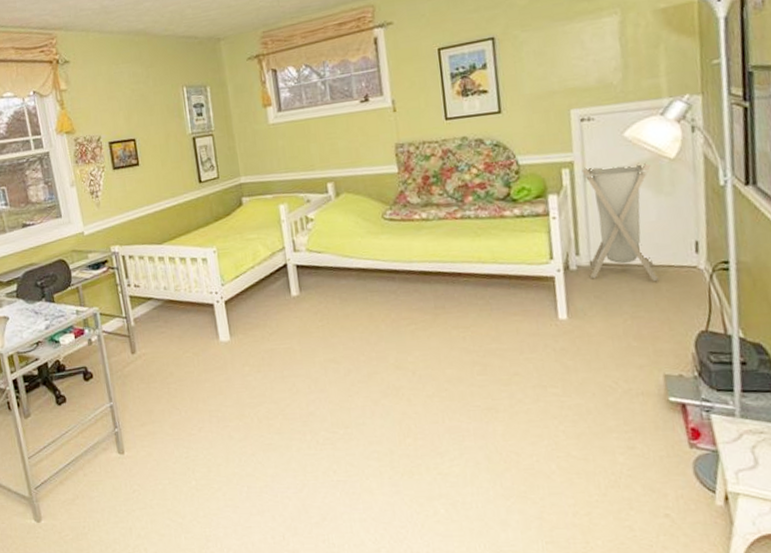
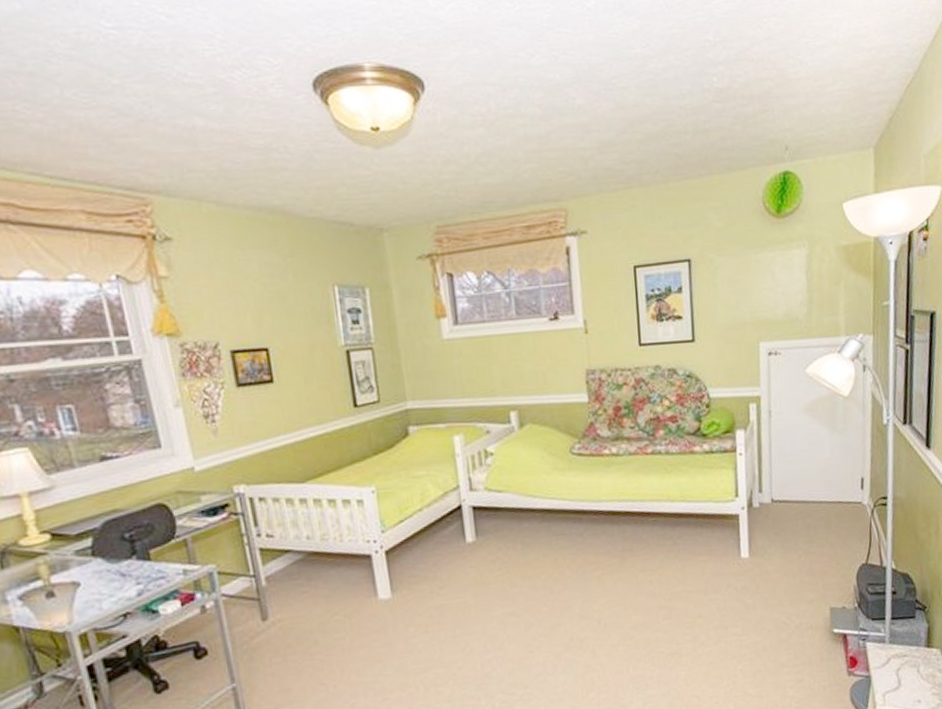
laundry hamper: present [581,162,659,281] -> none [767,399,830,517]

